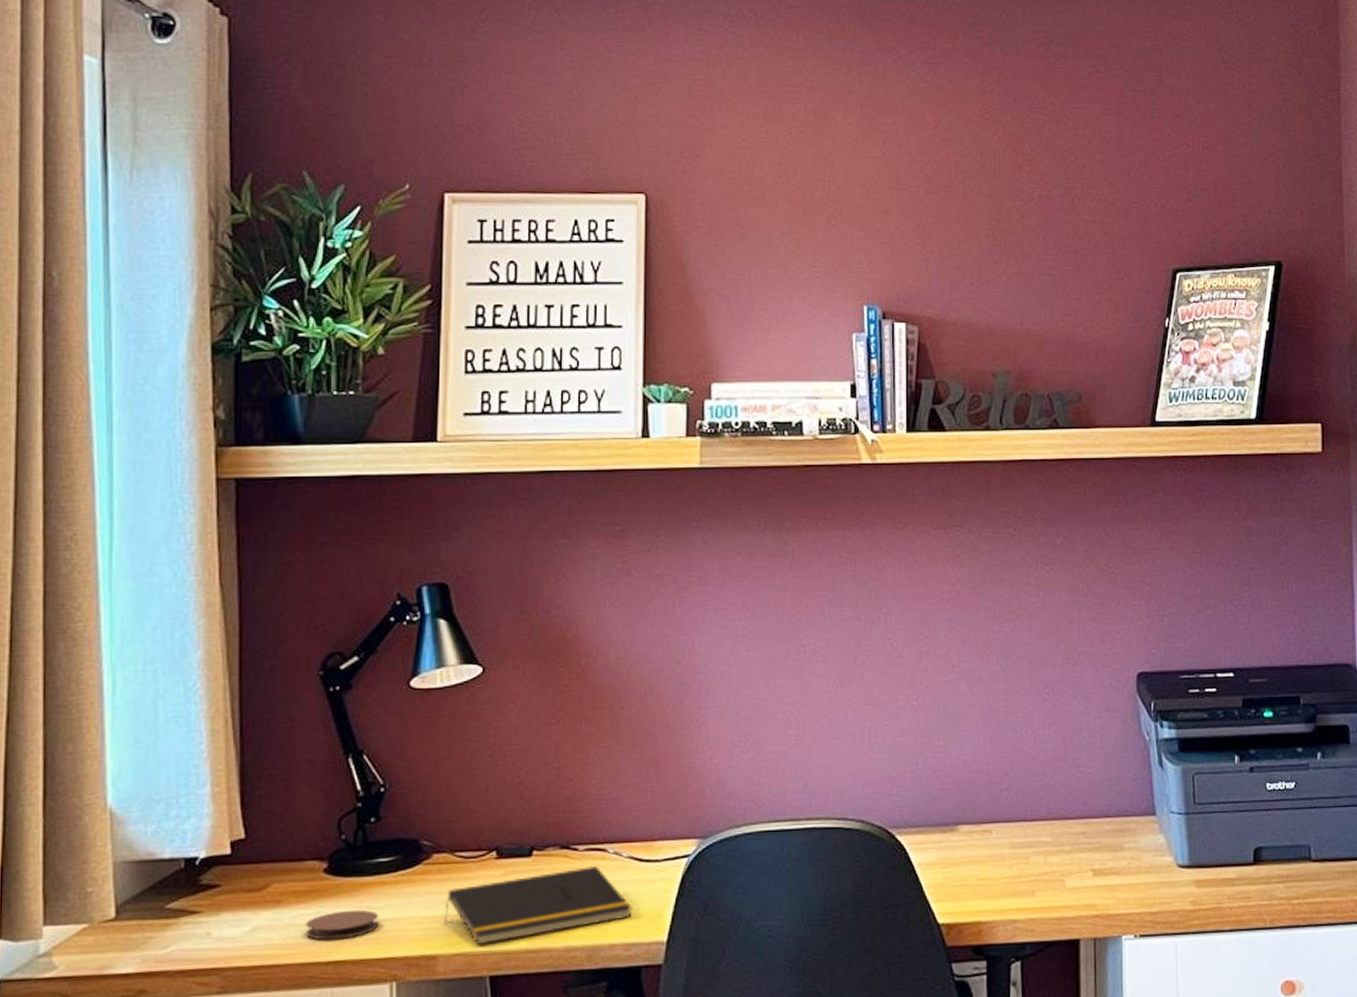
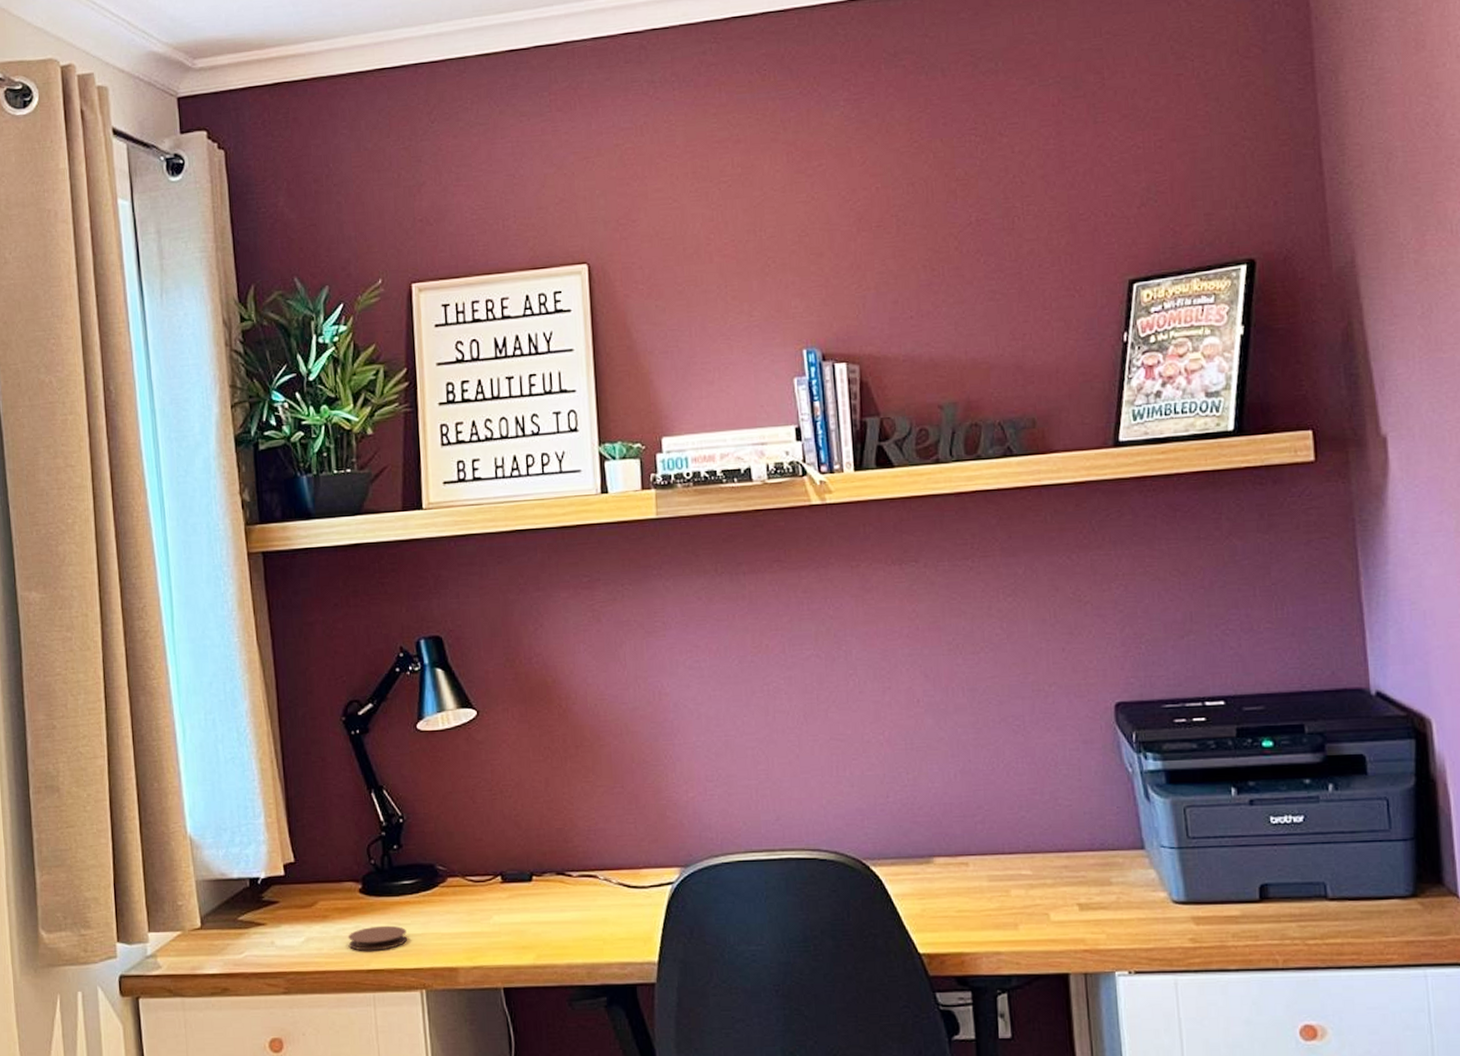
notepad: present [444,865,633,945] -> none [461,890,625,960]

